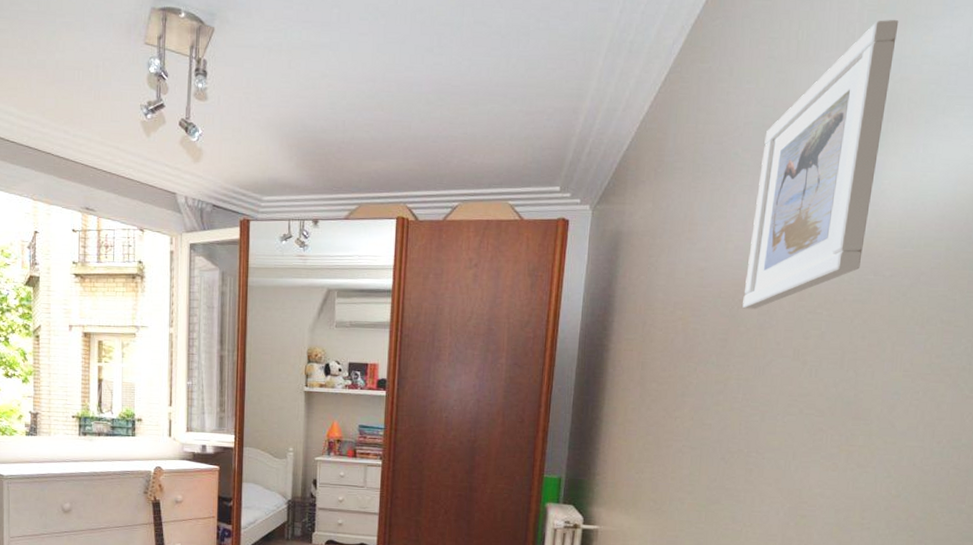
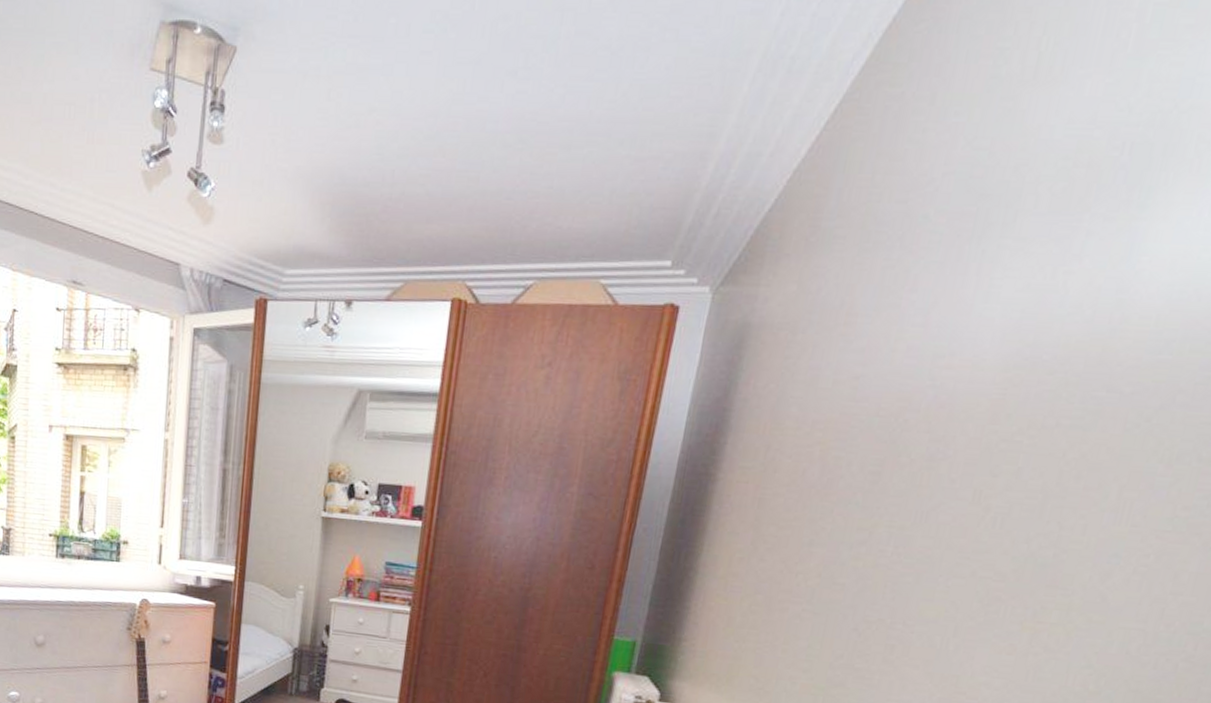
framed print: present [742,19,899,309] -> none [908,16,1201,434]

